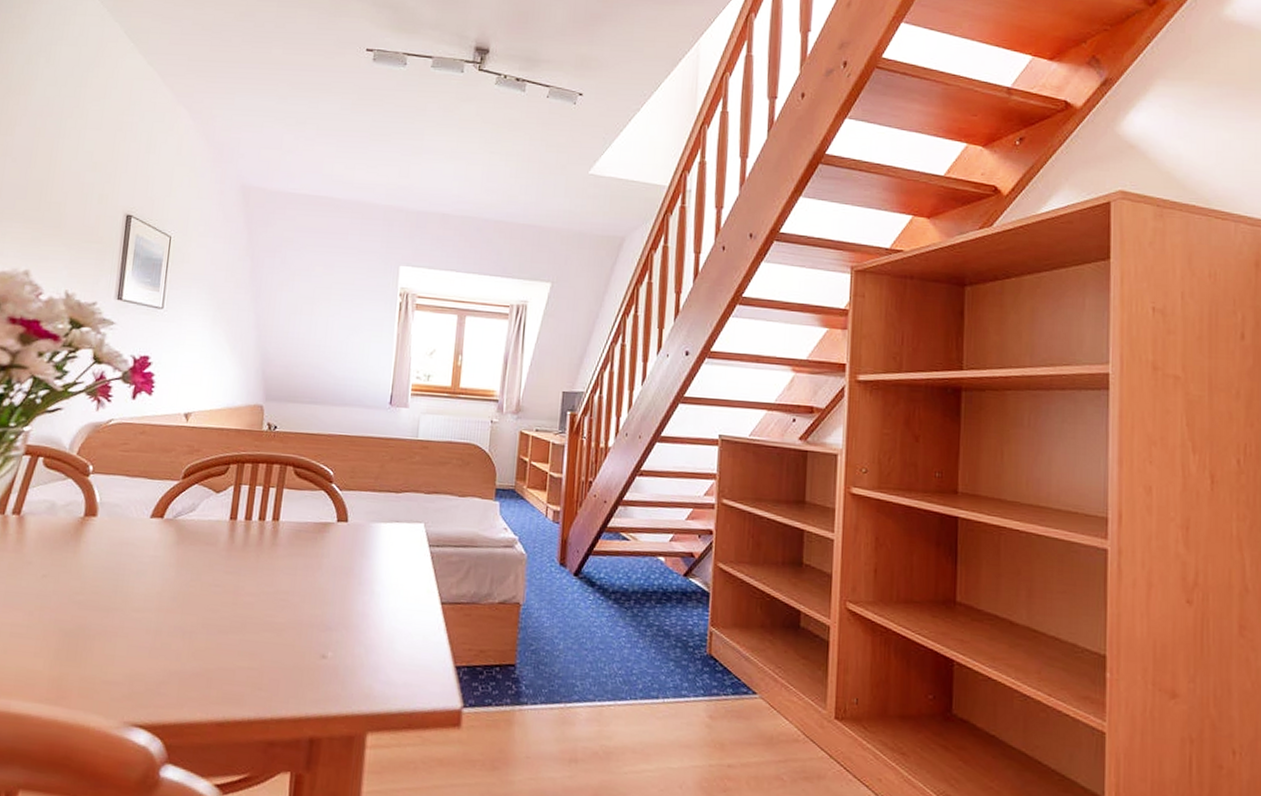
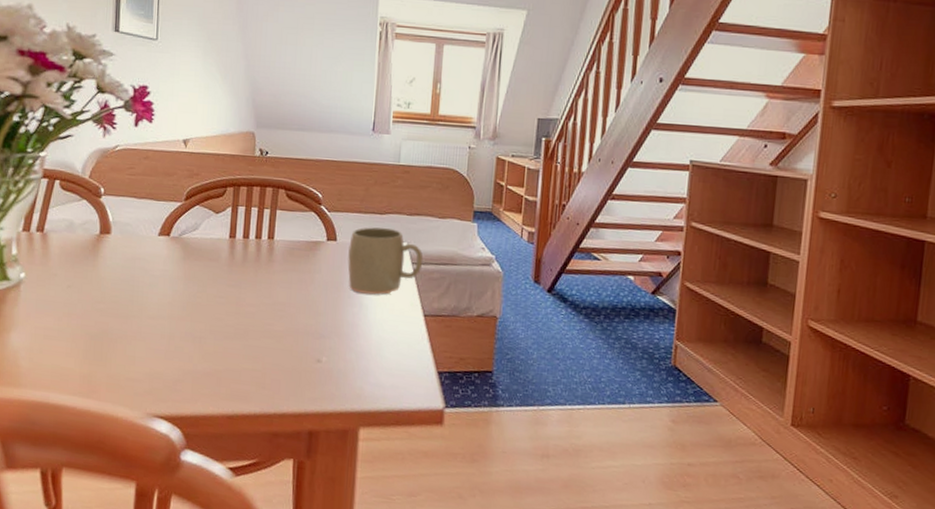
mug: none [359,506,442,581] -> present [347,227,424,295]

